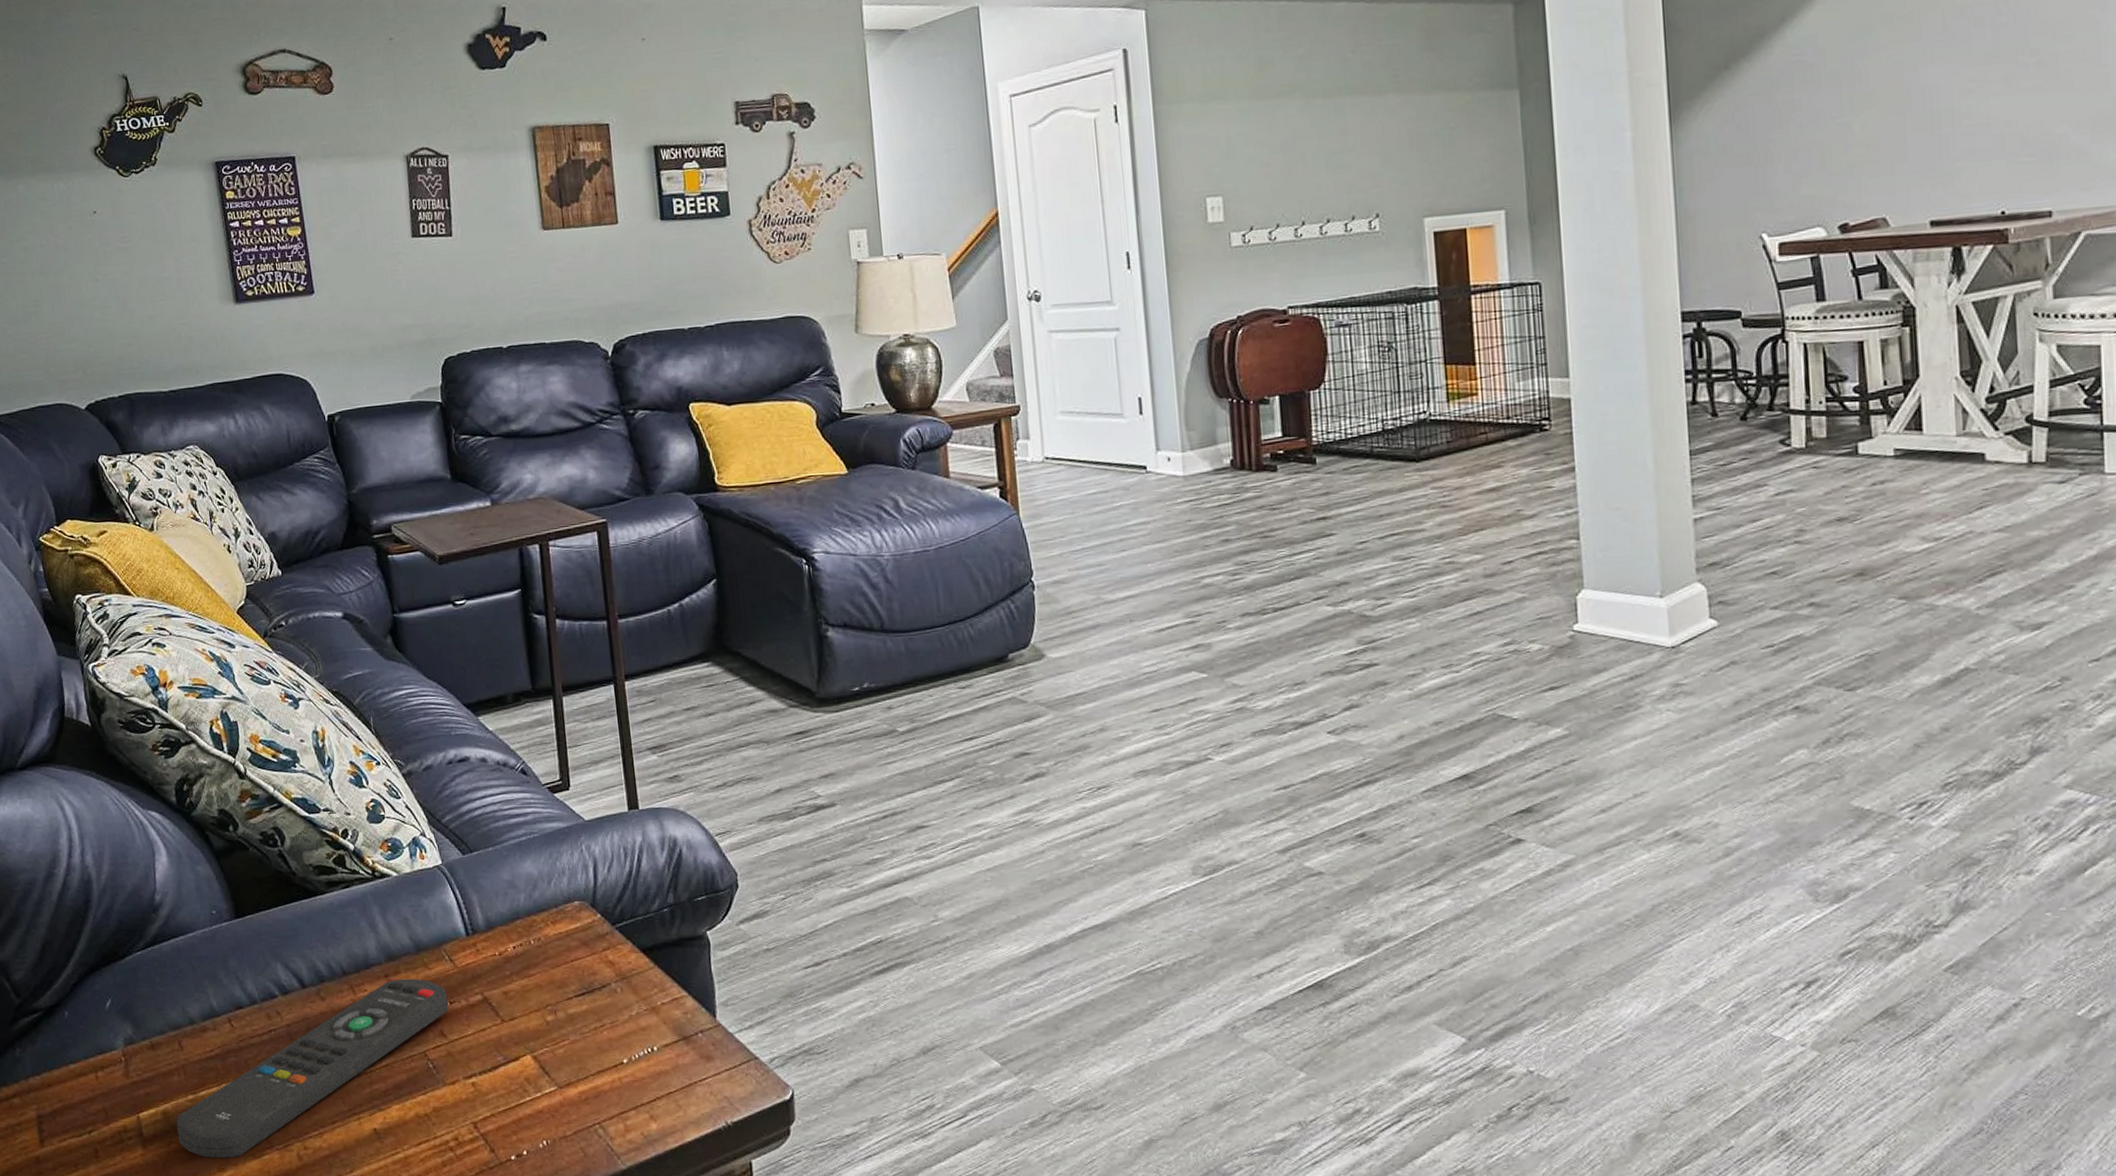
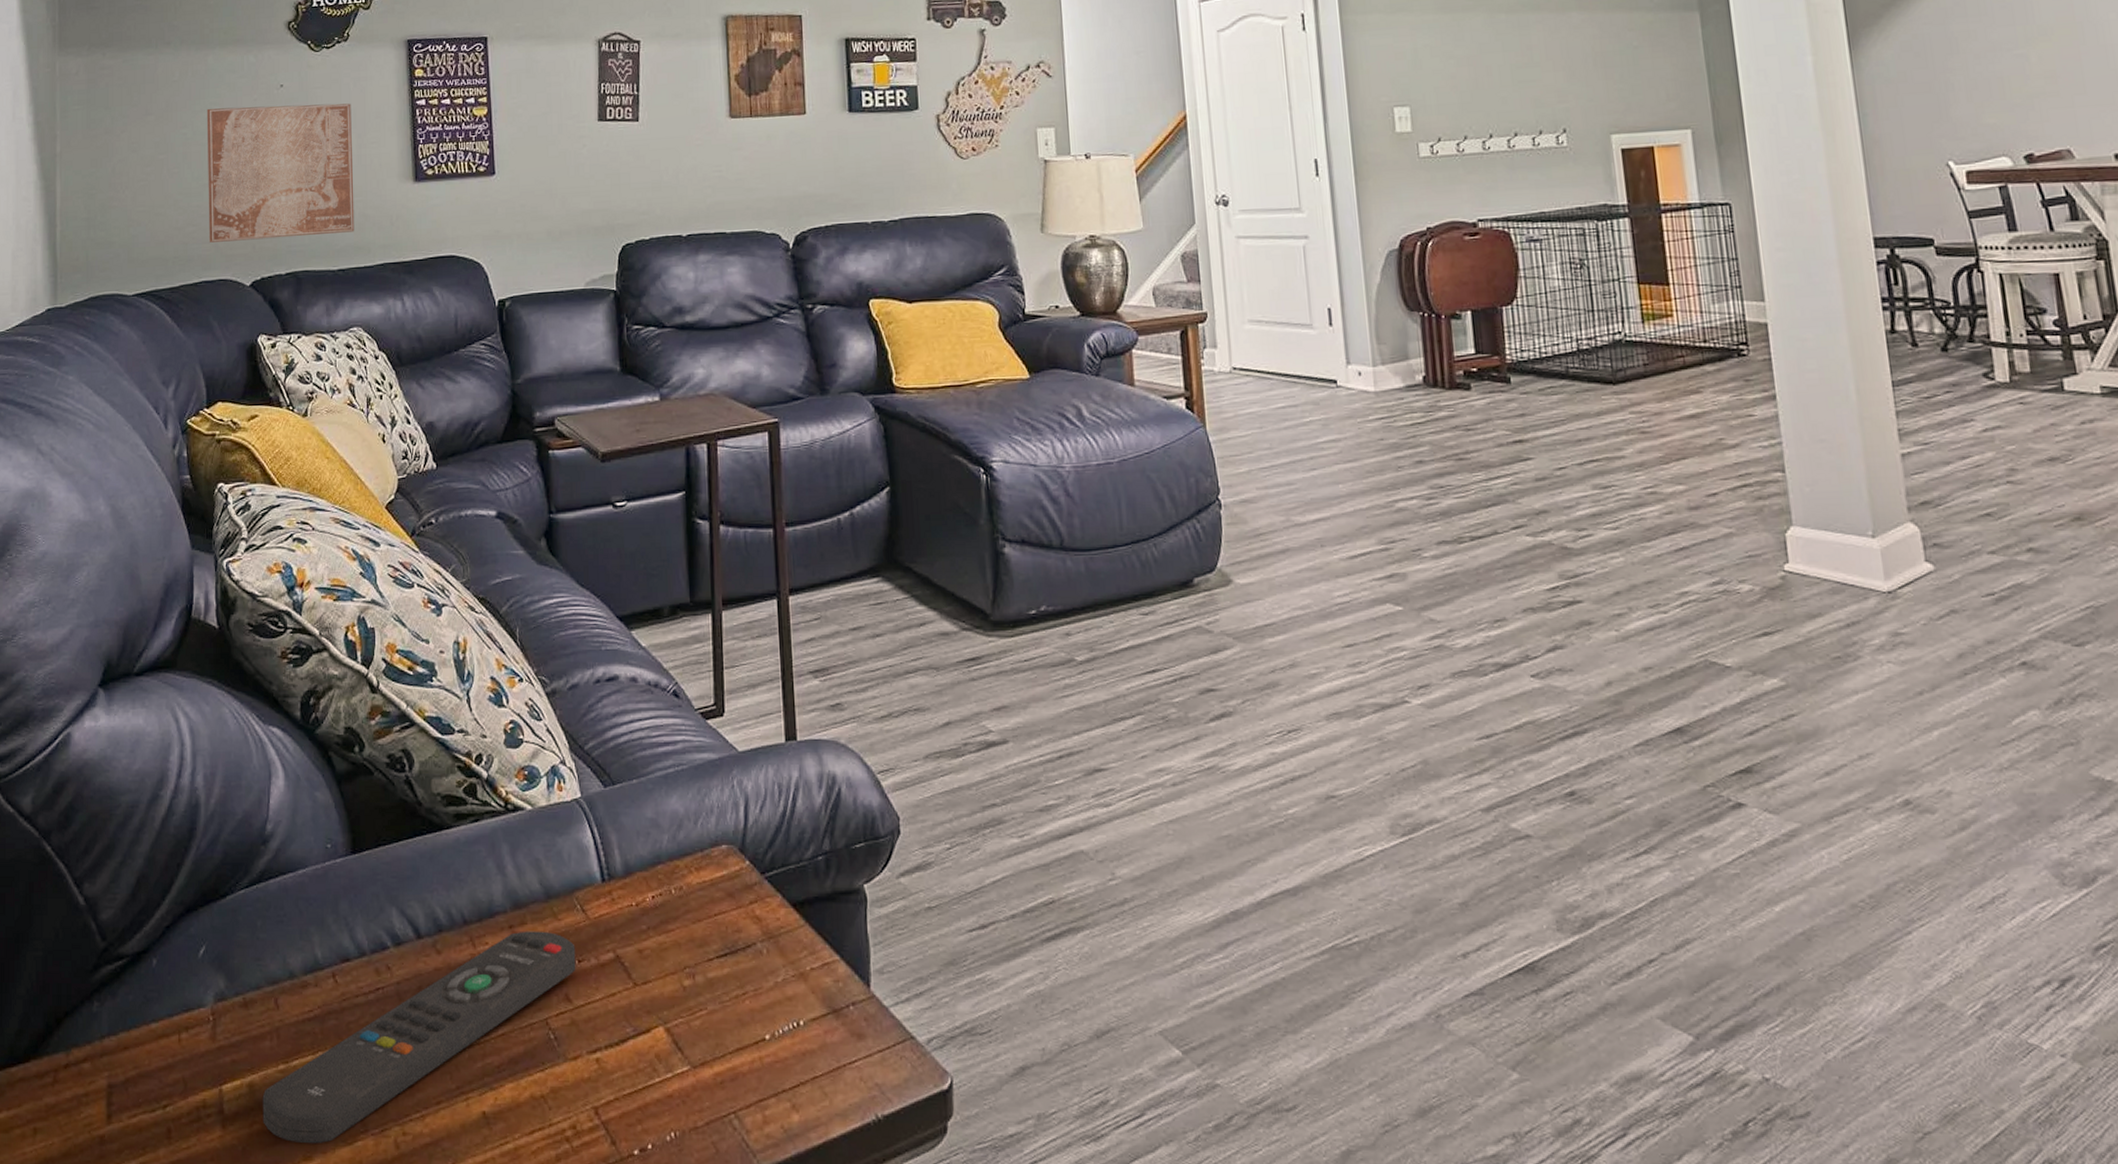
wall art: none [23,227,182,369] -> present [206,103,355,243]

